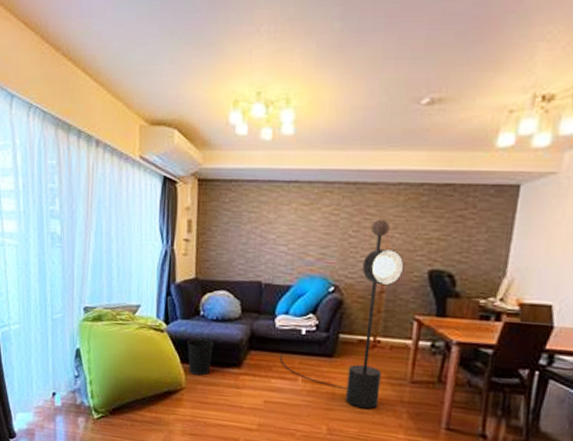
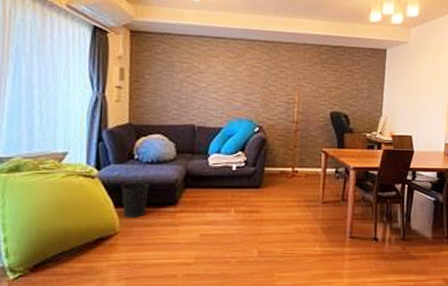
floor lamp: present [280,219,405,409] -> none [214,71,313,230]

